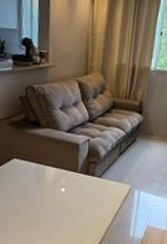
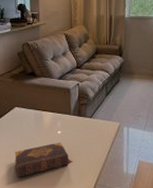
book: none [10,200,76,234] -> present [14,142,73,178]

